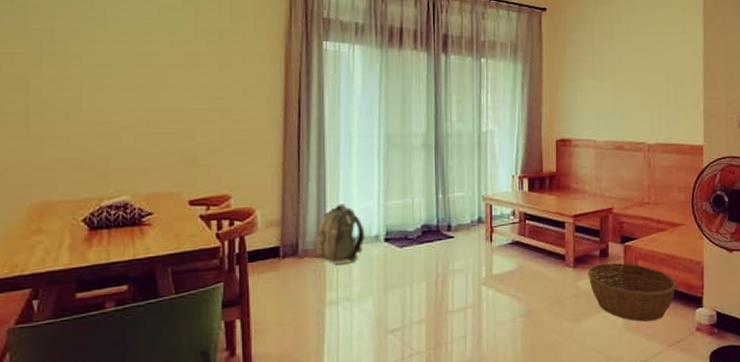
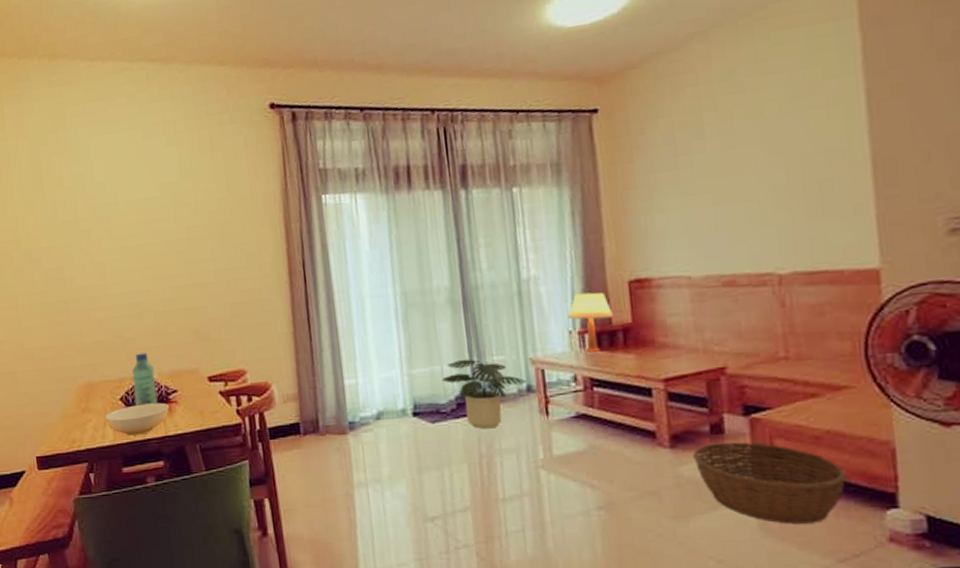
bowl: none [60,225,141,259] -> present [104,402,169,436]
water bottle: none [100,173,128,228] -> present [131,352,158,406]
backpack: present [315,204,365,265] -> none [337,374,390,442]
potted plant: none [411,194,479,253] -> present [441,359,528,429]
table lamp: none [512,145,545,194] -> present [567,291,615,354]

